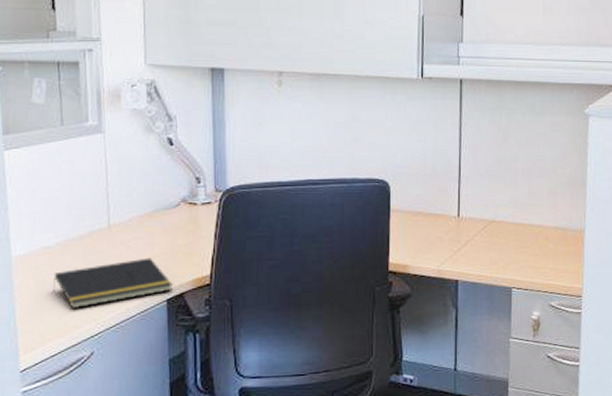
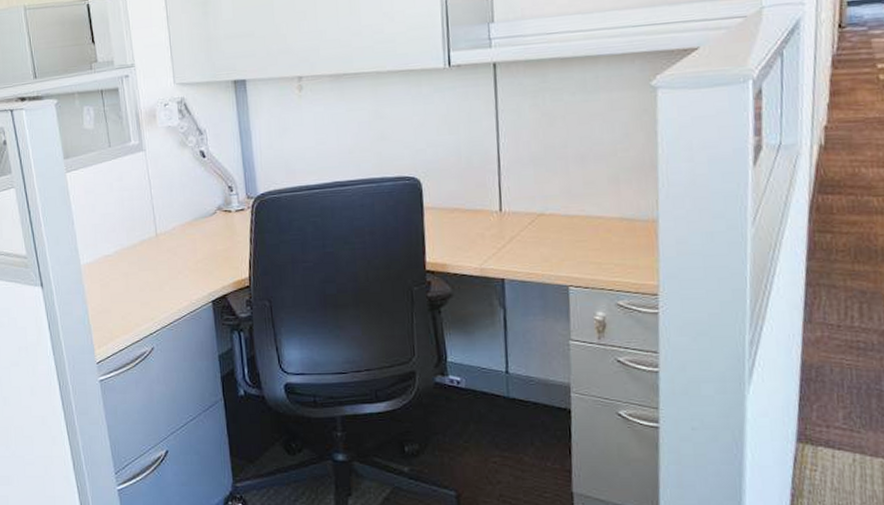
notepad: present [52,257,173,308] -> none [115,262,216,309]

